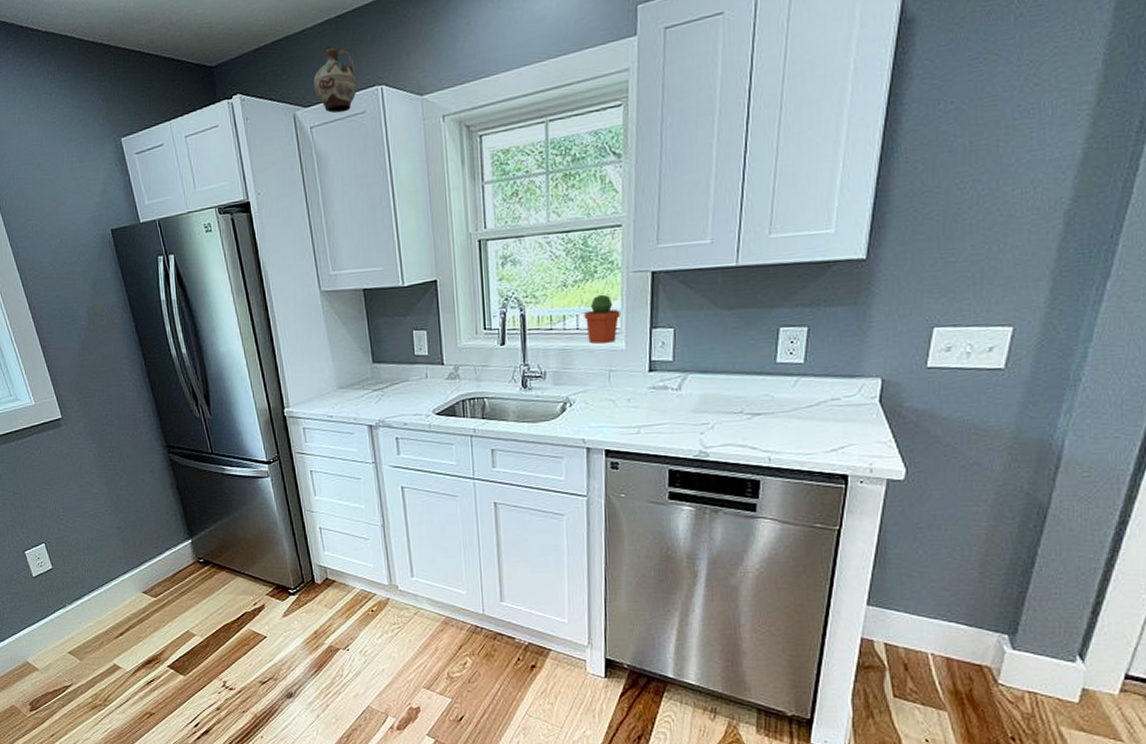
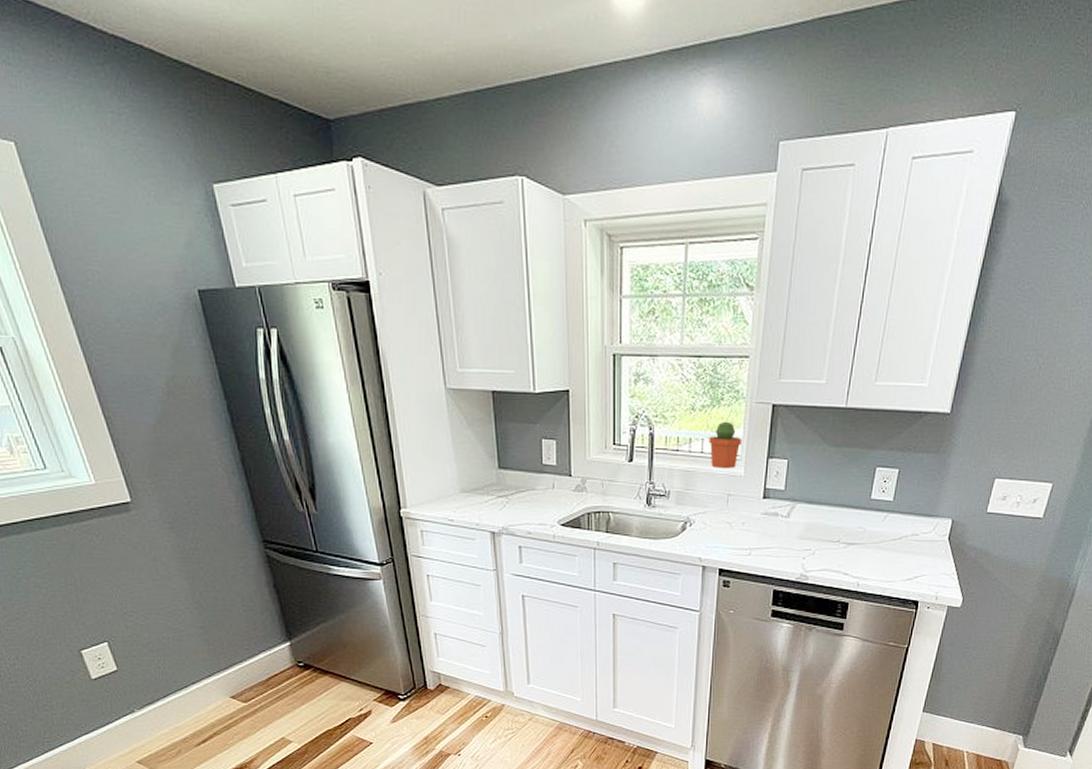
ceramic jug: present [313,46,358,114] -> none [447,123,496,199]

